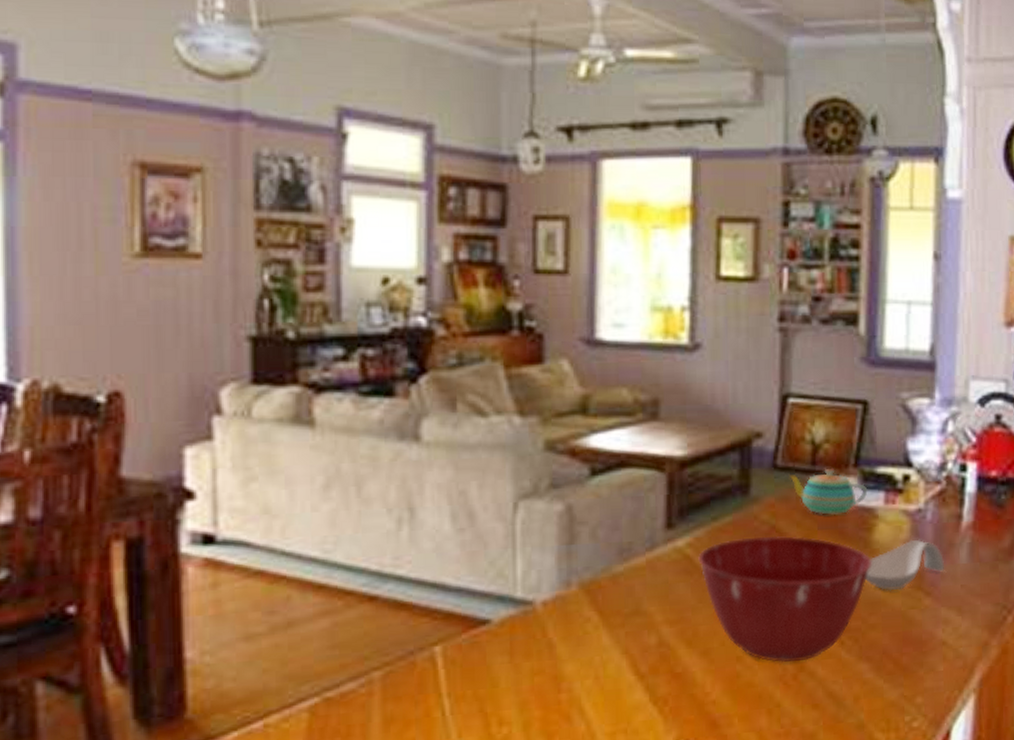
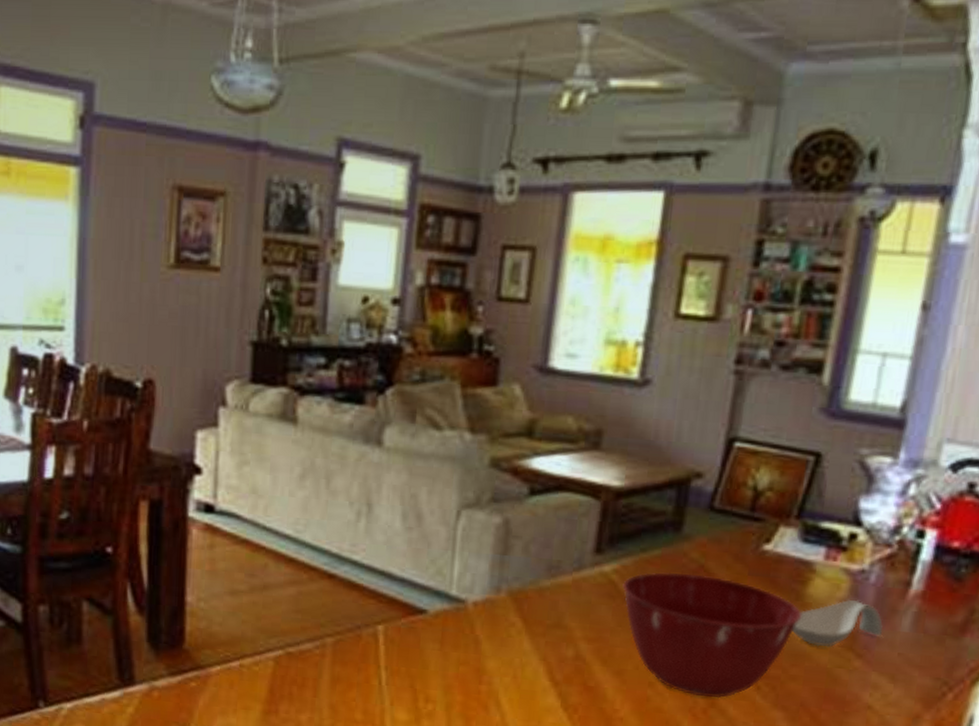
teapot: present [787,468,868,515] -> none [723,516,808,563]

